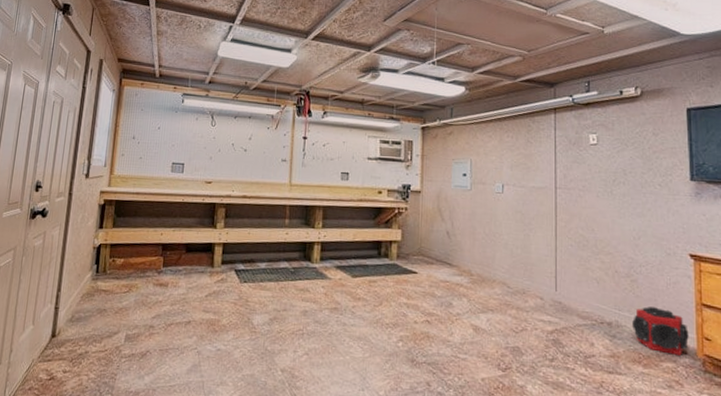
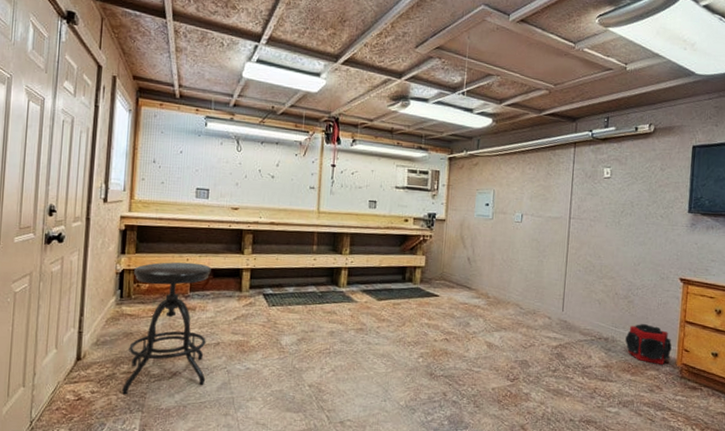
stool: none [93,236,184,376] -> present [122,262,211,395]

